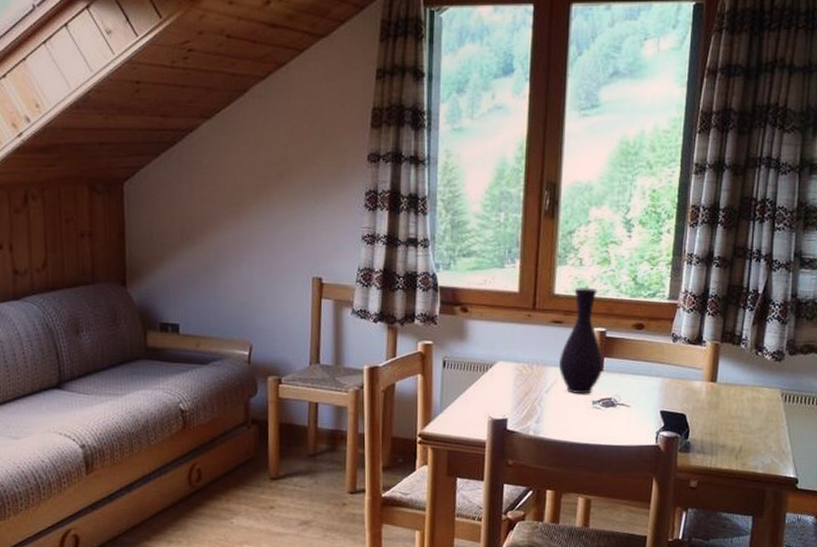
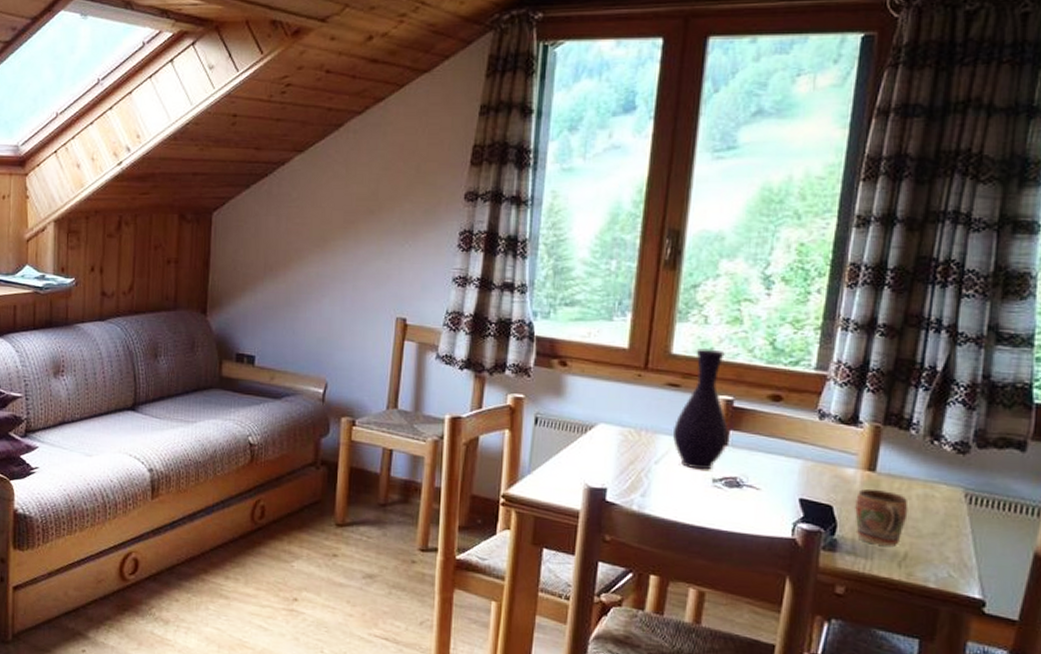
mug: none [702,396,741,443] -> present [855,489,909,546]

